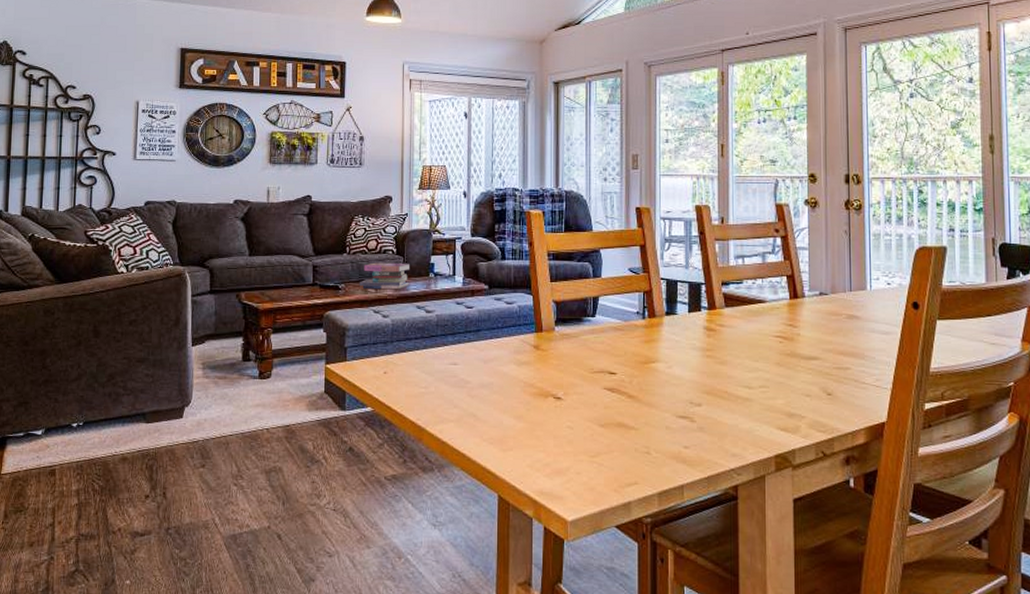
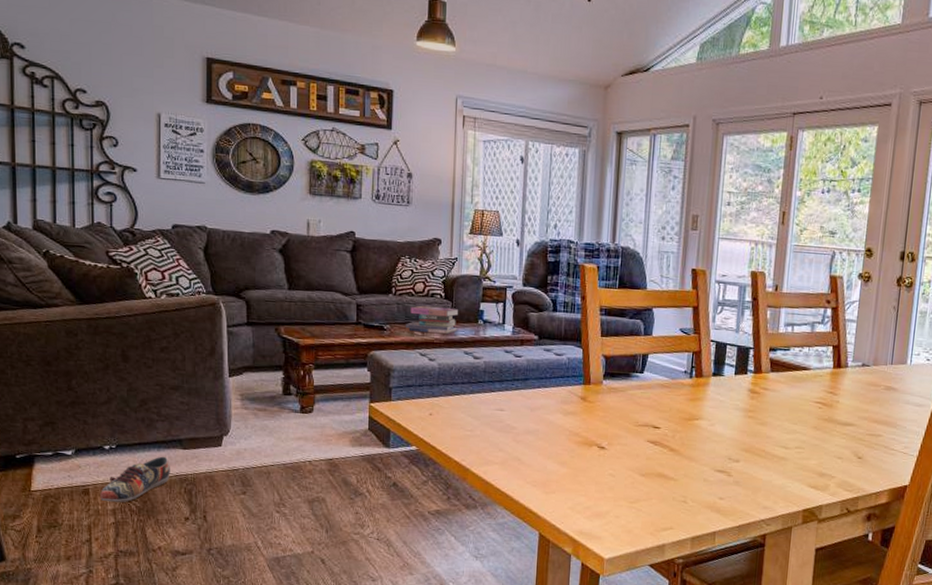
shoe: none [66,431,133,483] -> present [100,456,170,503]

